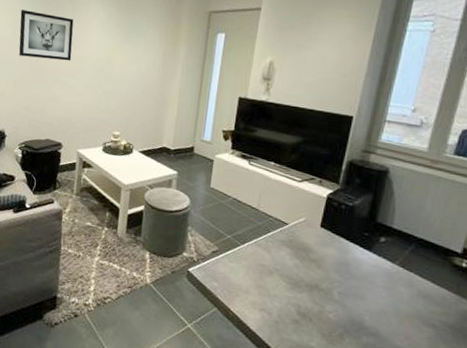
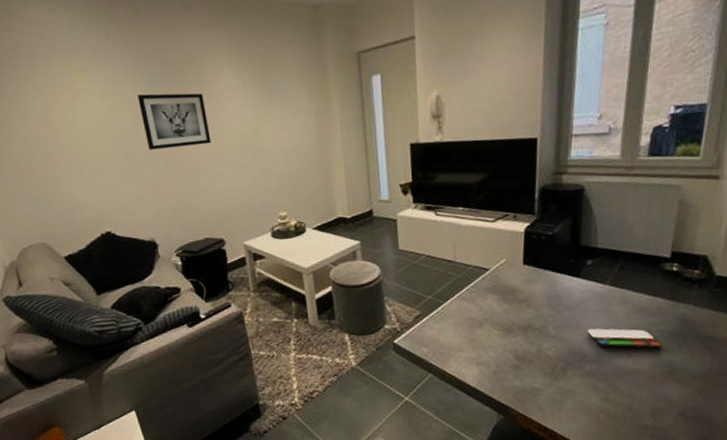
smartphone: none [370,302,440,339] -> present [588,328,661,350]

